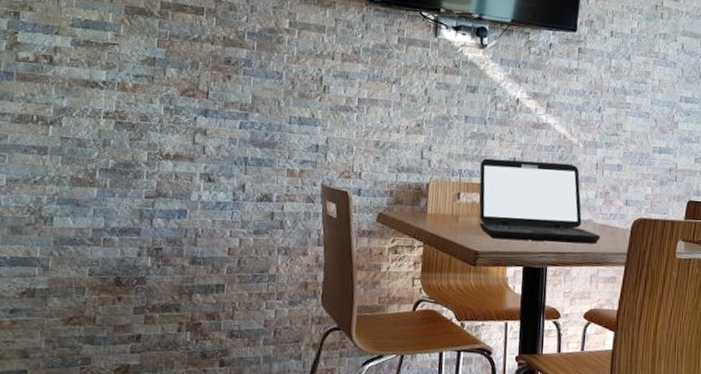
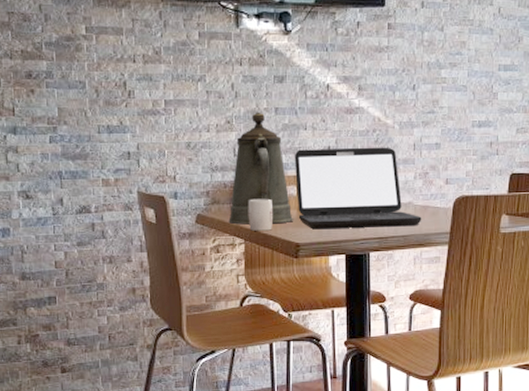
coffee pot: none [409,118,474,230] -> present [228,112,293,225]
mug: none [429,202,455,236] -> present [248,198,274,231]

